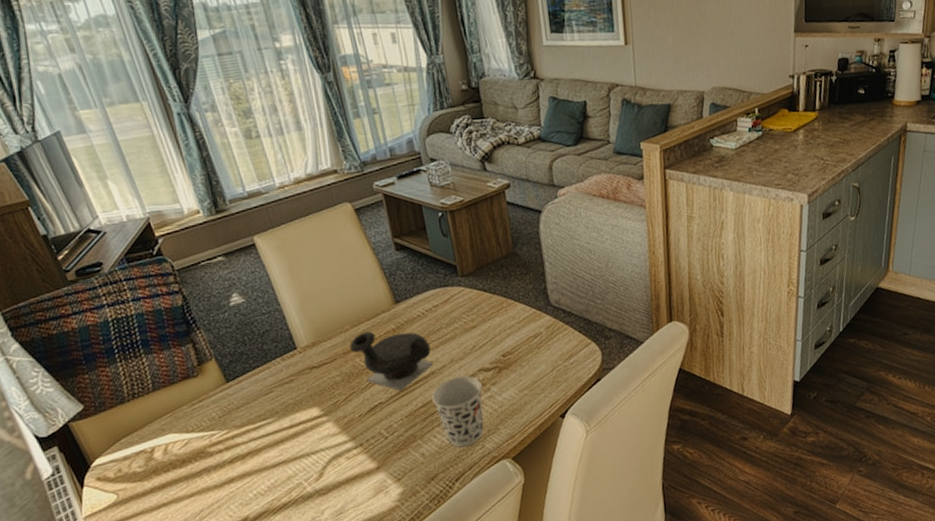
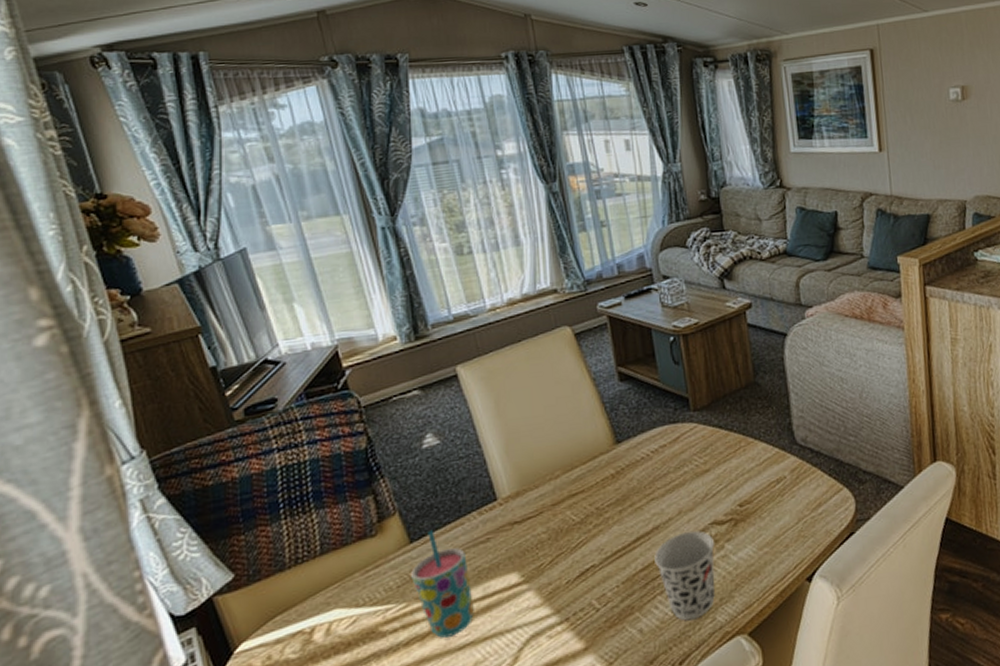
cup: none [229,372,284,458] -> present [411,529,474,638]
teapot: present [350,331,434,392] -> none [560,477,658,551]

